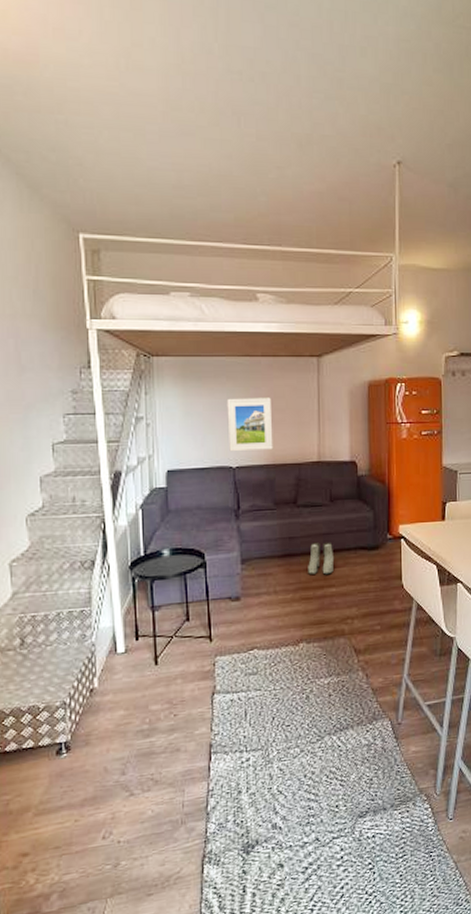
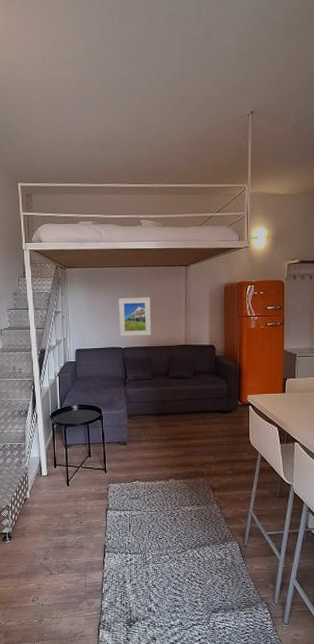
boots: present [308,542,335,575] -> none [176,405,197,430]

